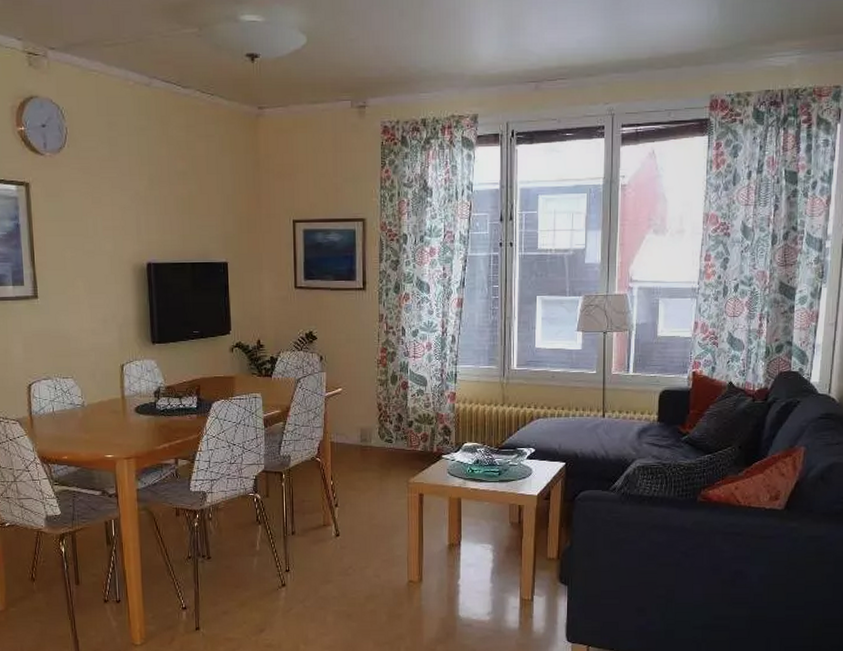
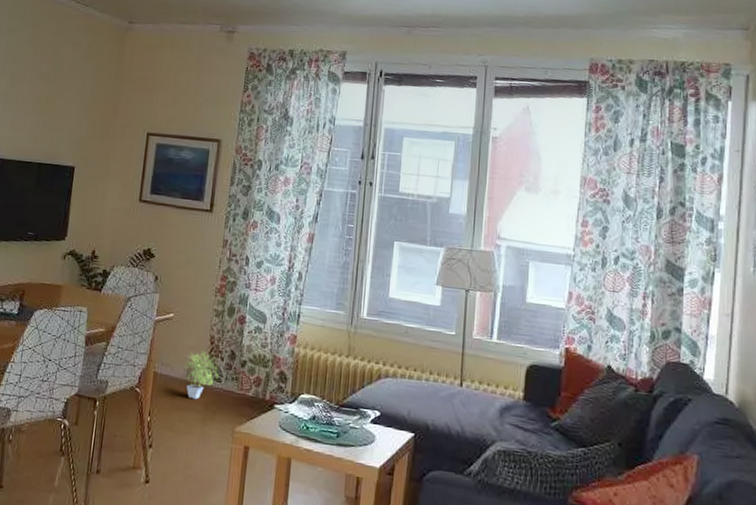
potted plant: none [357,416,389,461] -> present [184,349,218,400]

